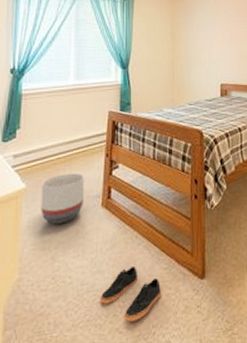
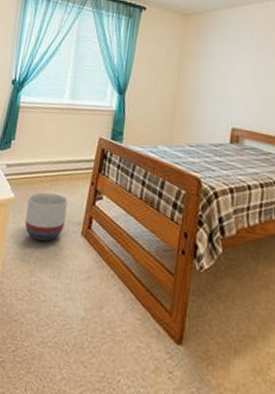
shoes: present [99,265,161,322] -> none [69,304,132,362]

